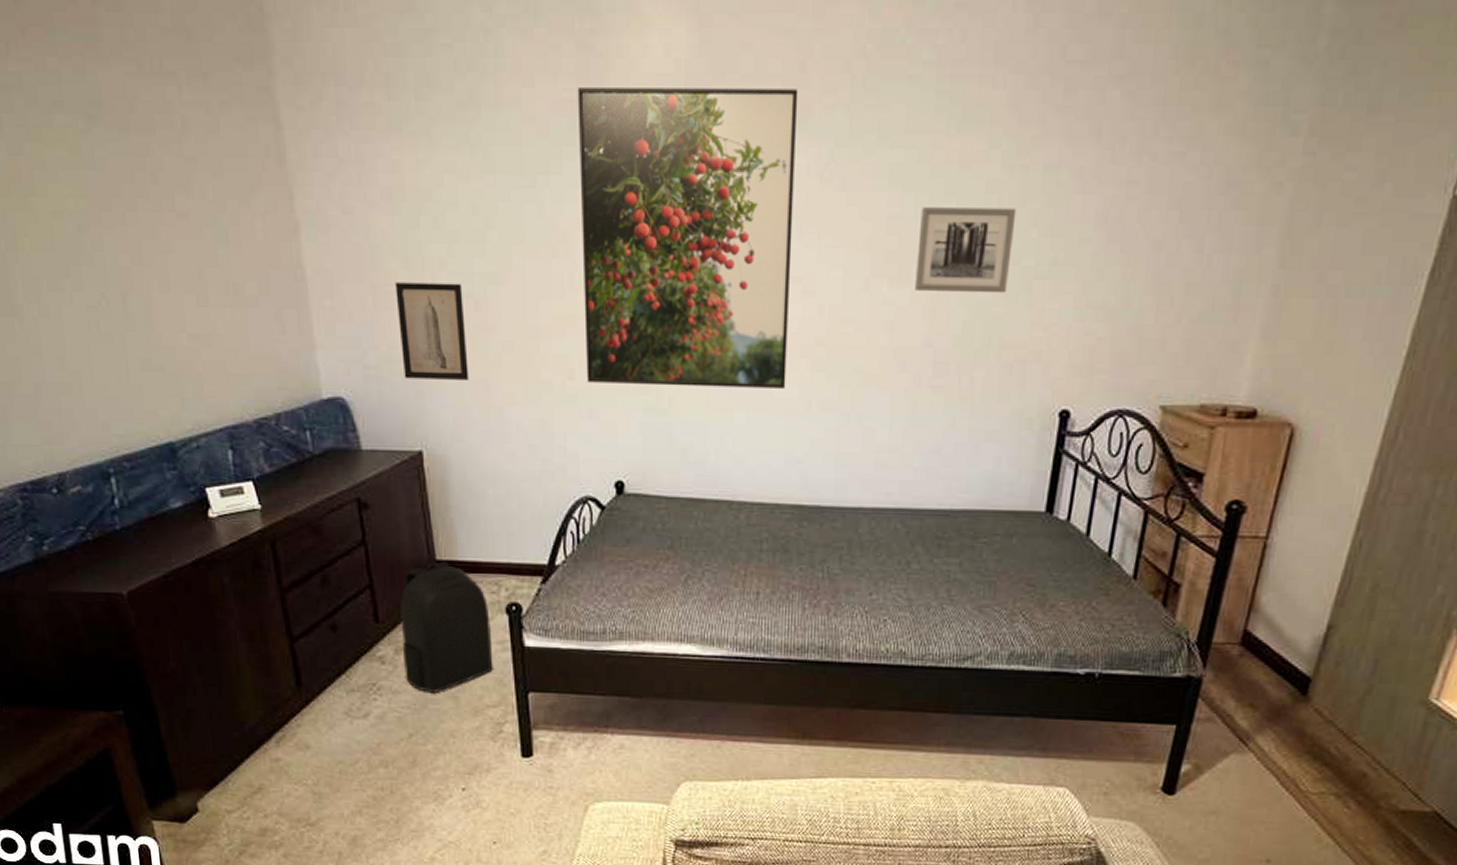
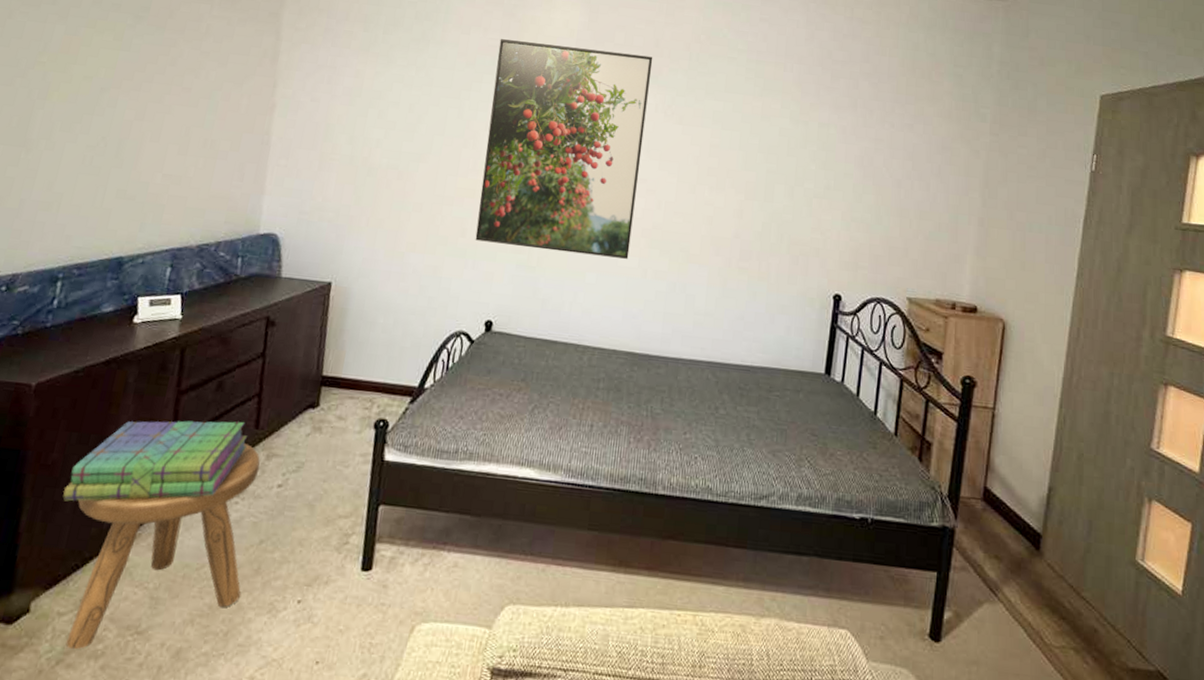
stack of books: none [193,617,371,708] -> present [62,420,248,502]
stool: none [211,639,403,842] -> present [65,444,260,650]
wall art: present [395,282,469,380] -> none [330,152,391,230]
backpack: present [400,562,493,692] -> none [269,377,360,500]
wall art: present [915,207,1017,294] -> none [728,141,801,205]

